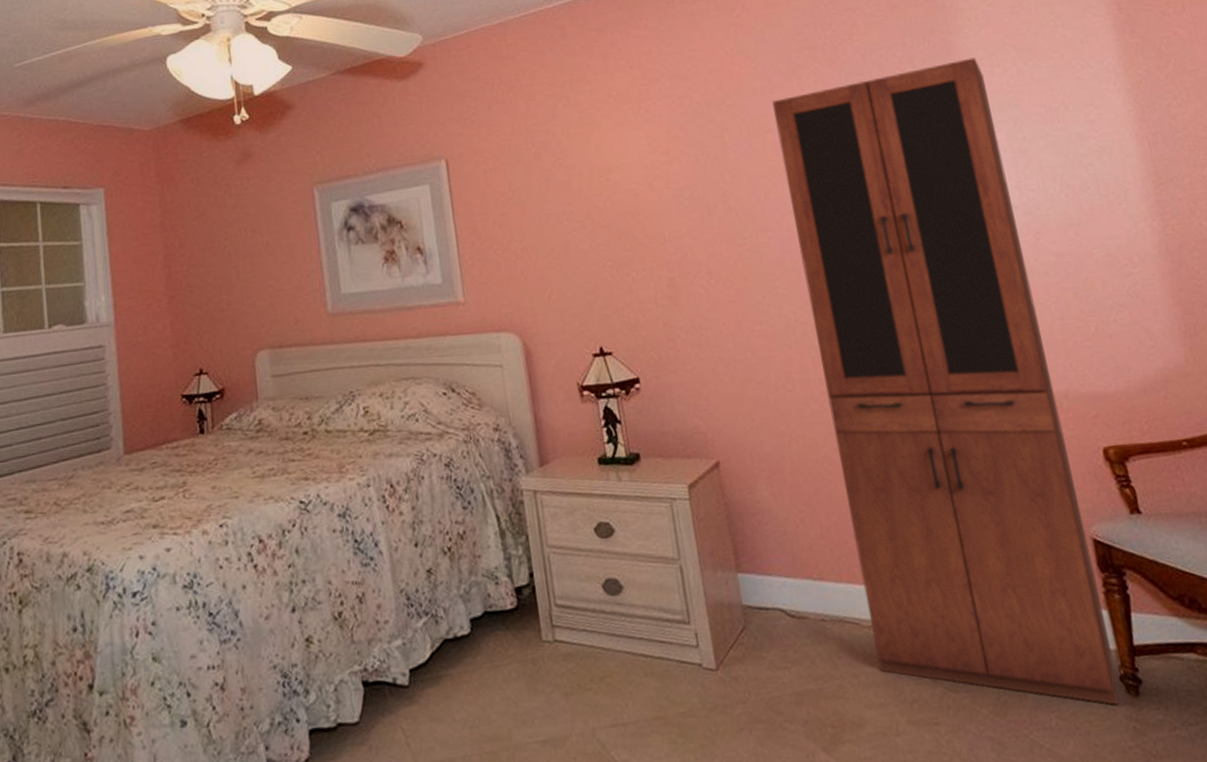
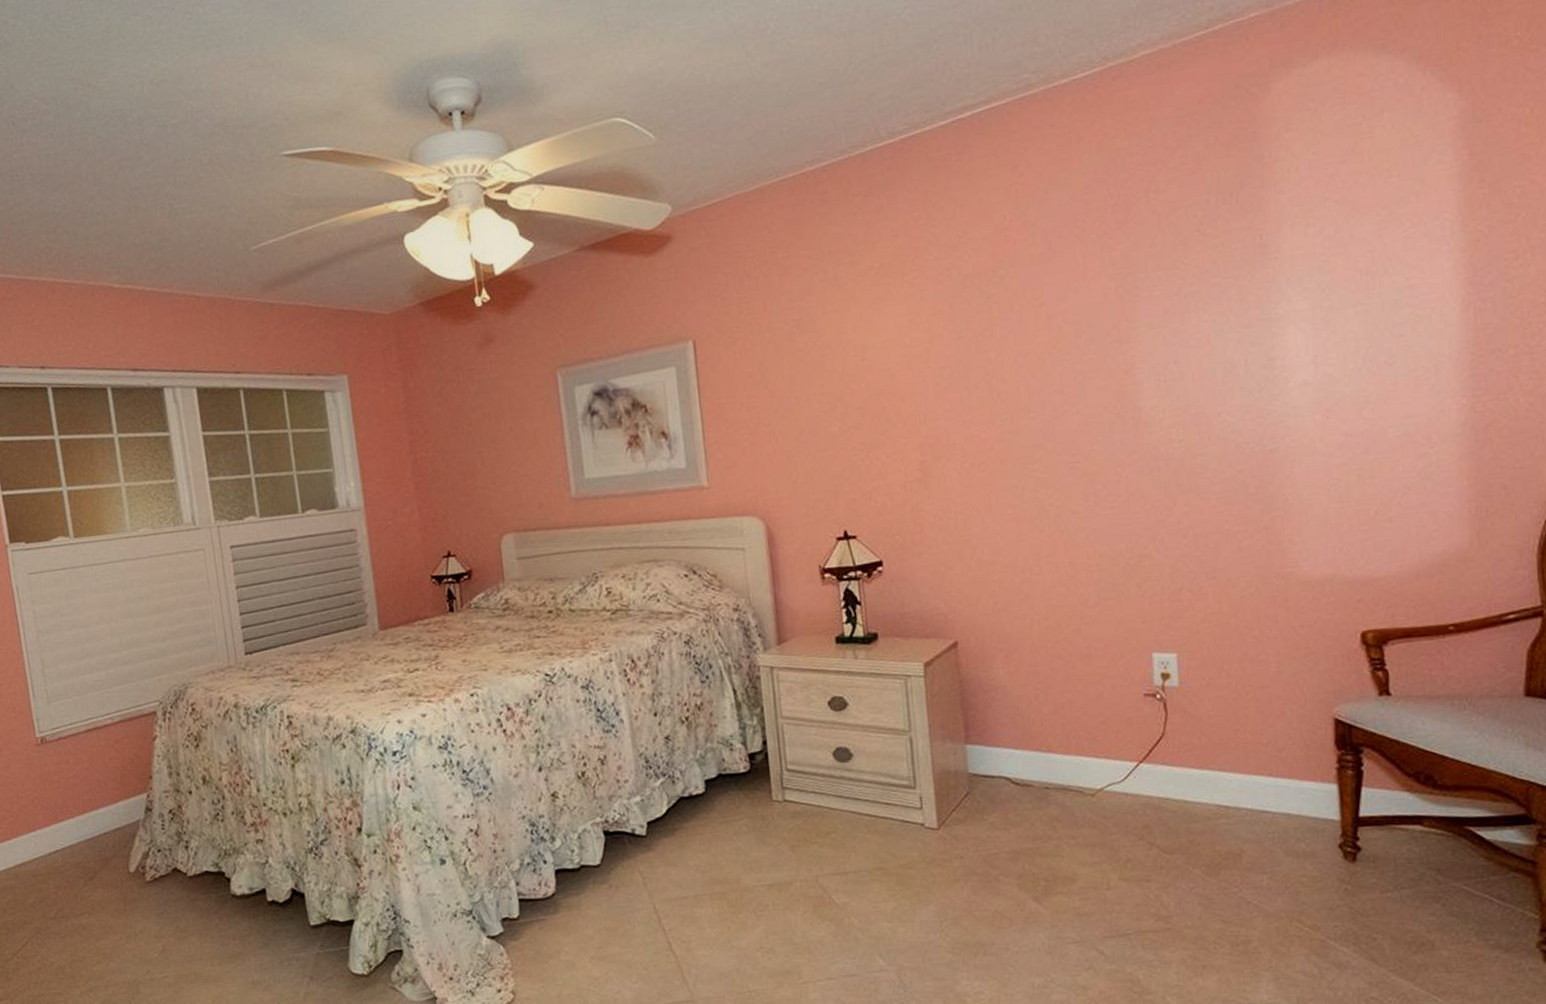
cabinet: present [772,57,1120,705] -> none [1050,216,1336,869]

